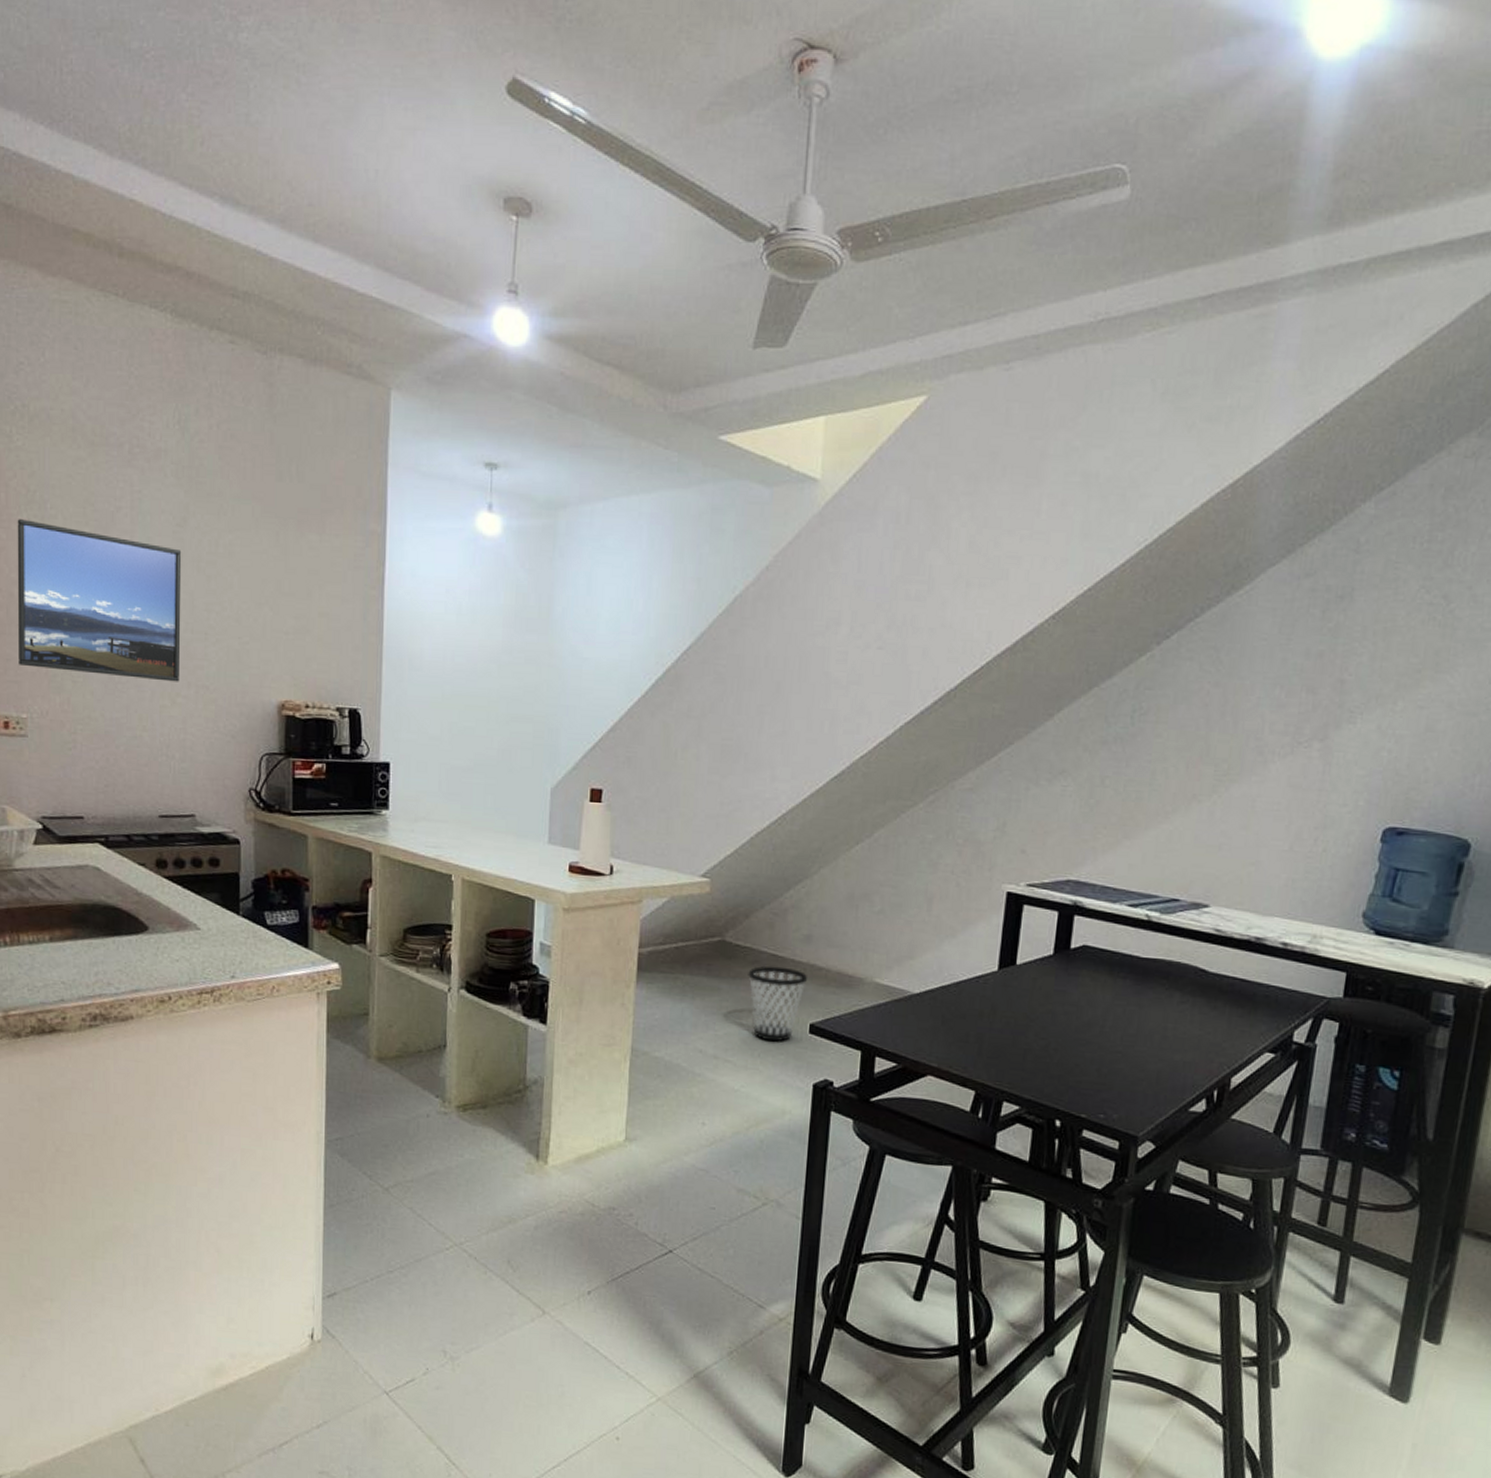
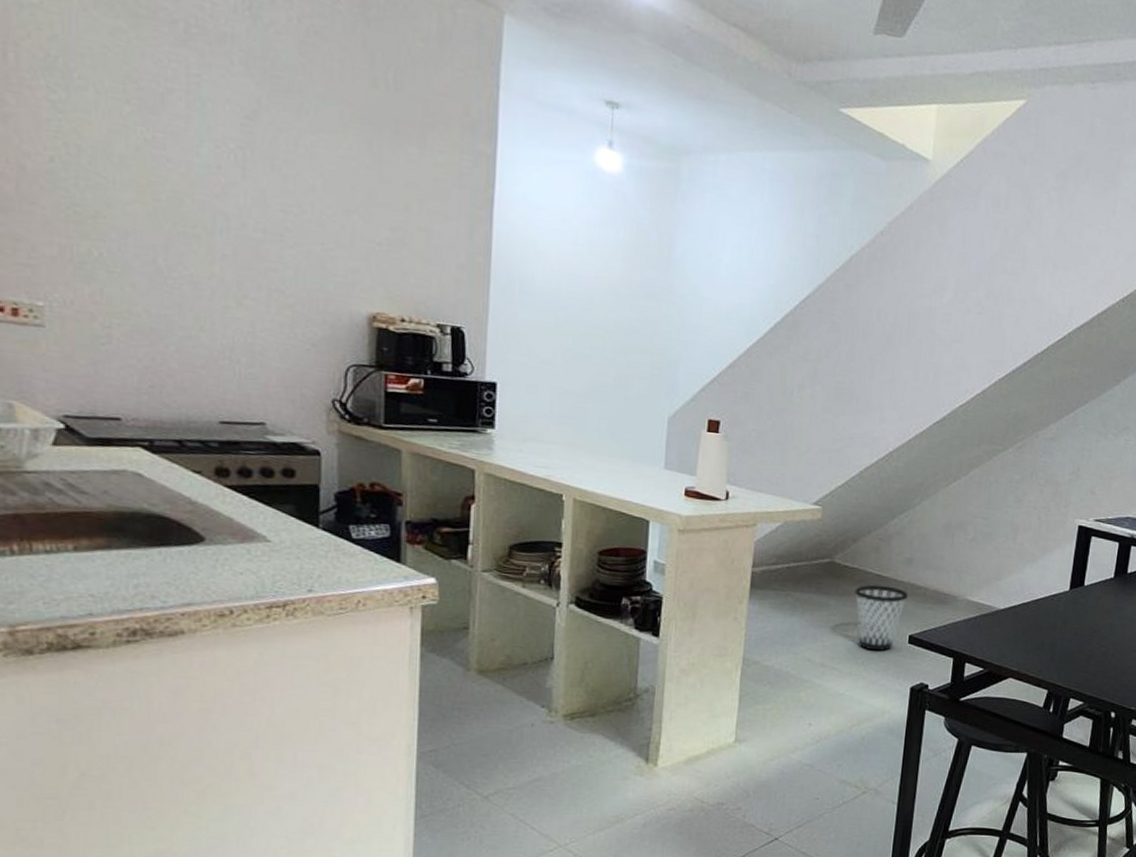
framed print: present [17,519,182,682] -> none [31,85,252,283]

